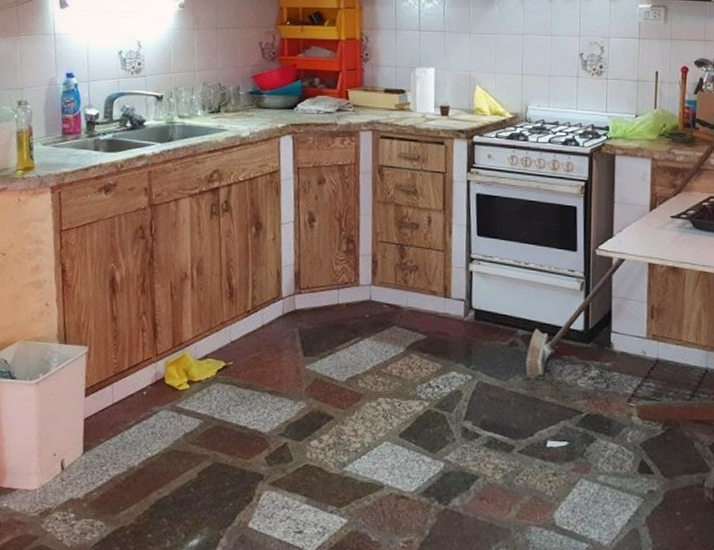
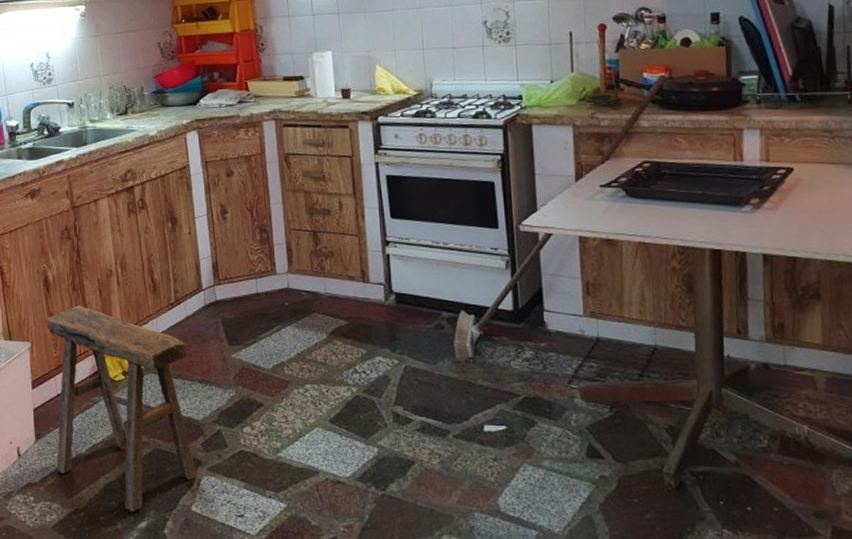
stool: none [104,309,260,530] -> present [46,305,198,512]

